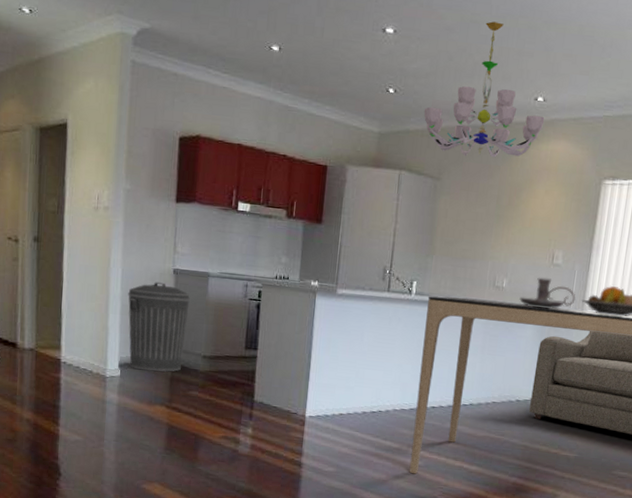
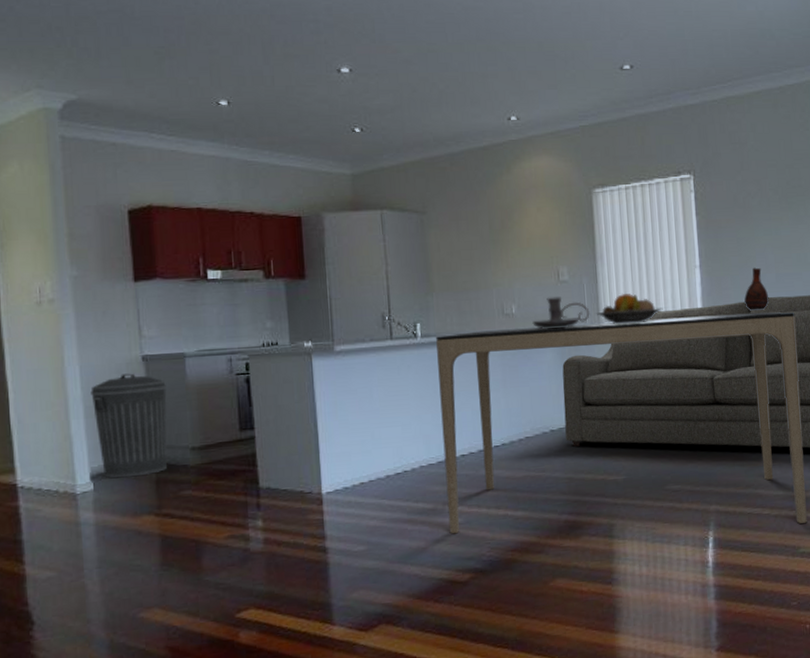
chandelier: present [423,21,545,158] -> none [395,49,522,185]

